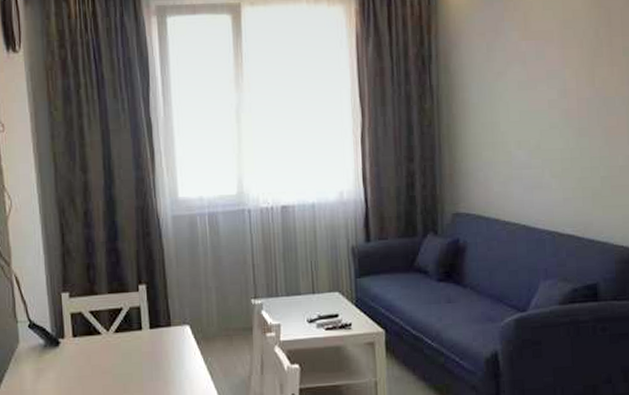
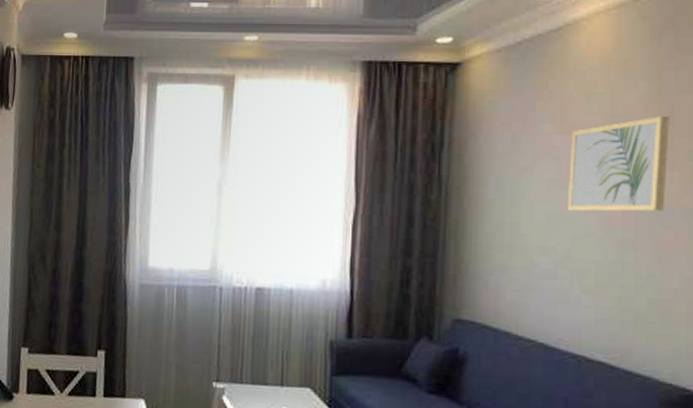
wall art: none [534,18,609,107] -> present [568,115,670,212]

